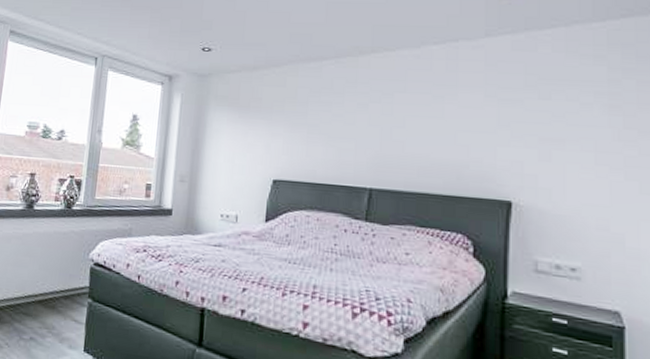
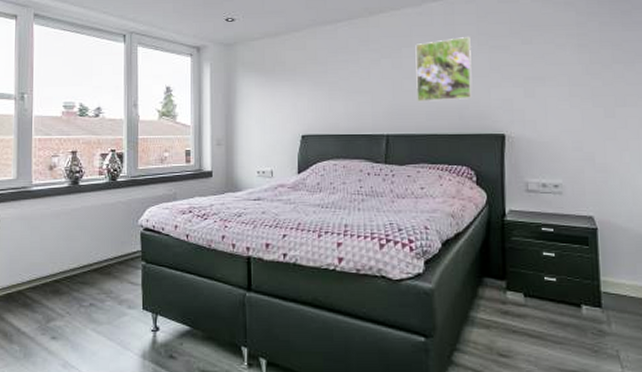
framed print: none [408,86,476,157] -> present [415,37,473,102]

